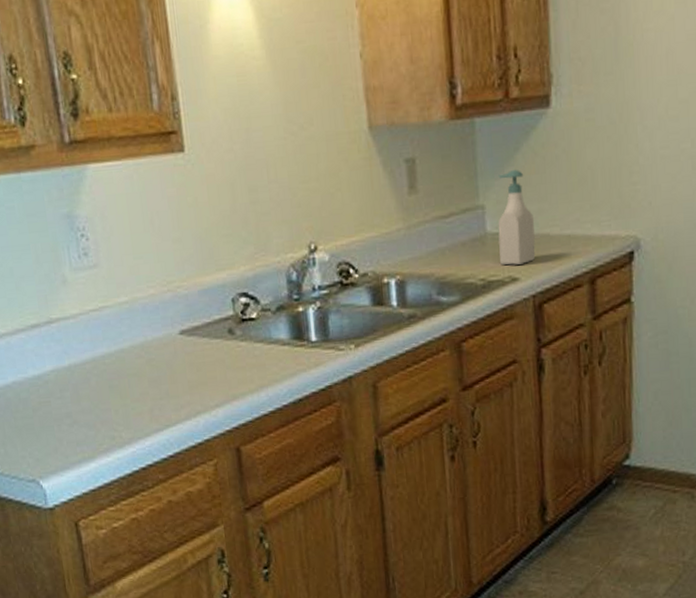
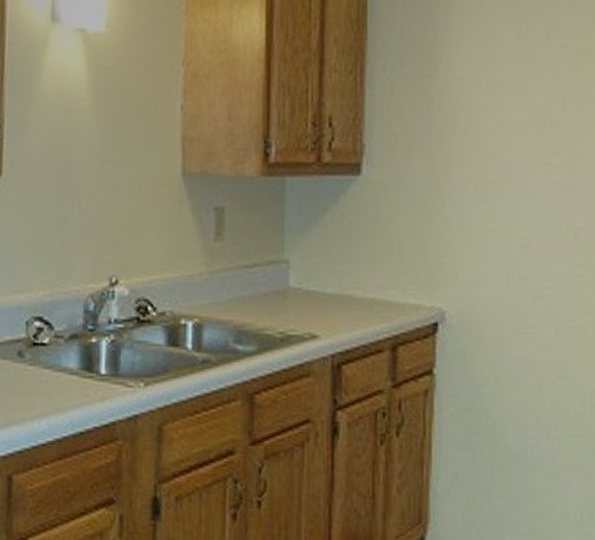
soap bottle: present [498,170,536,266] -> none [301,230,337,322]

